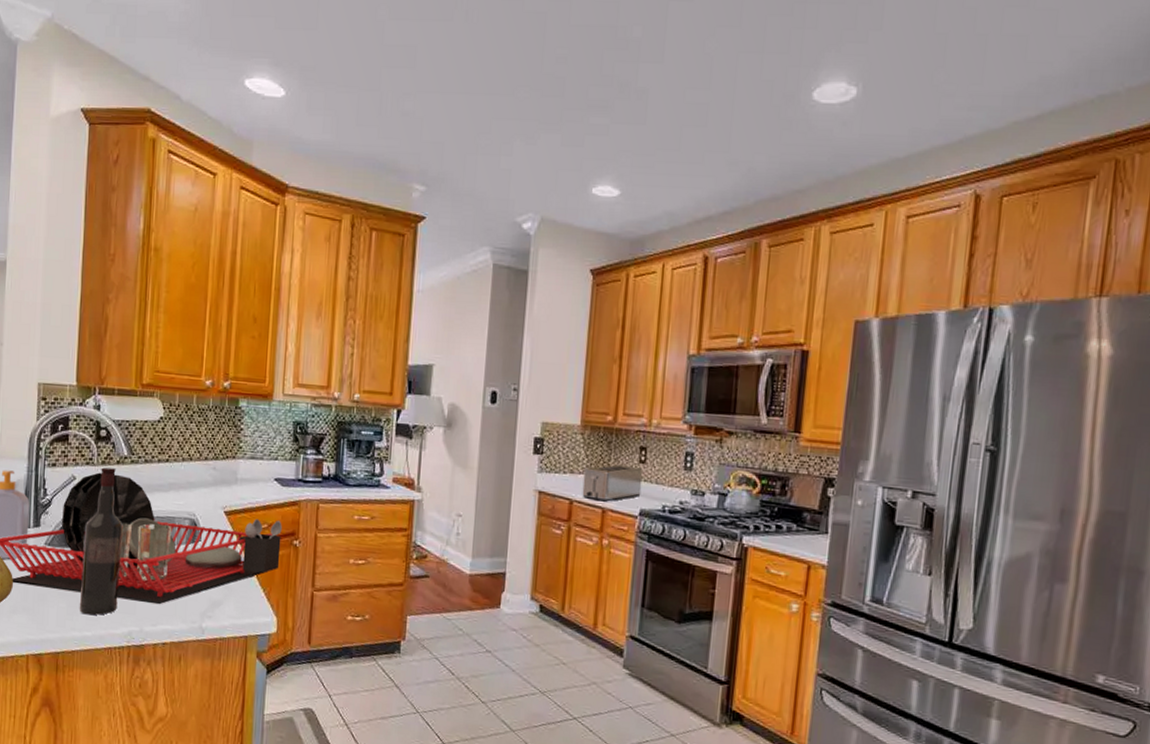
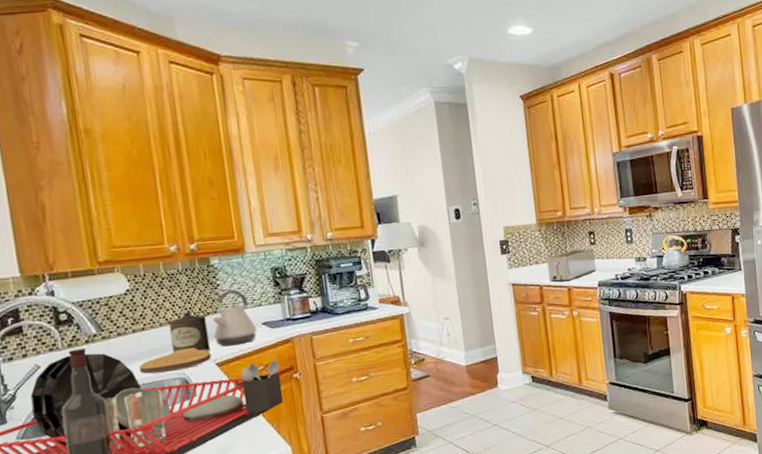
cutting board: none [157,488,222,510] -> present [139,347,211,374]
canister: none [189,451,224,497] -> present [168,312,210,353]
kettle: none [228,437,269,497] -> present [213,290,257,347]

